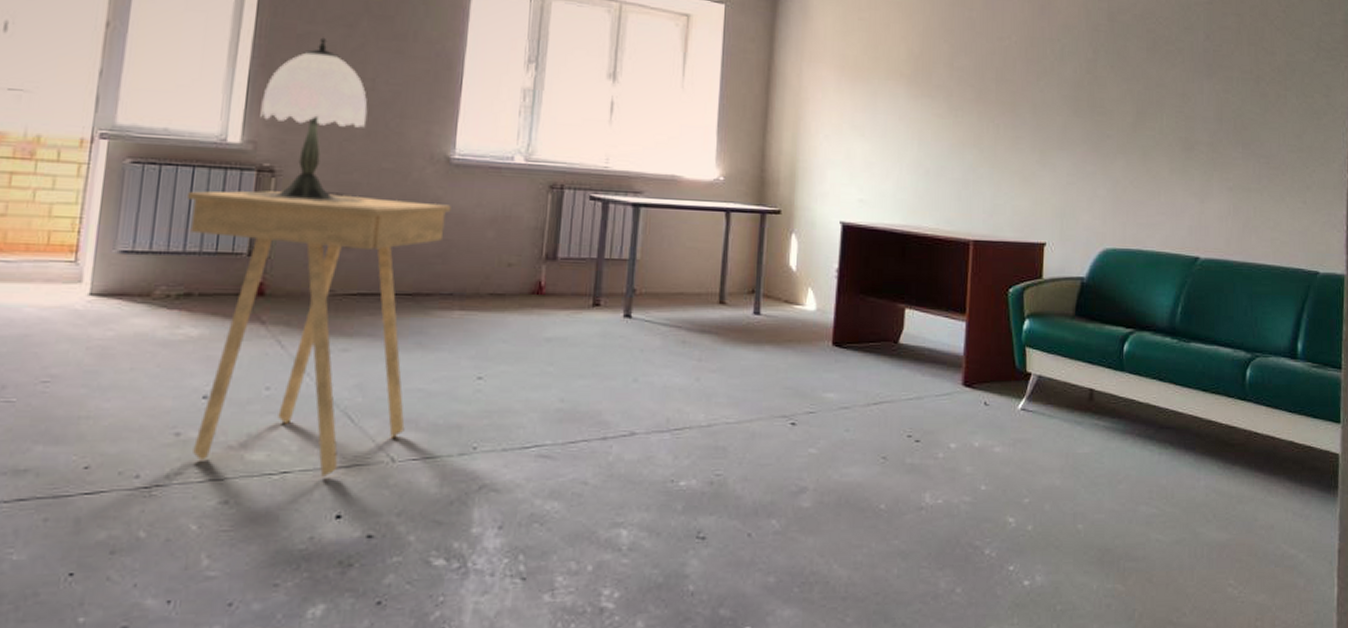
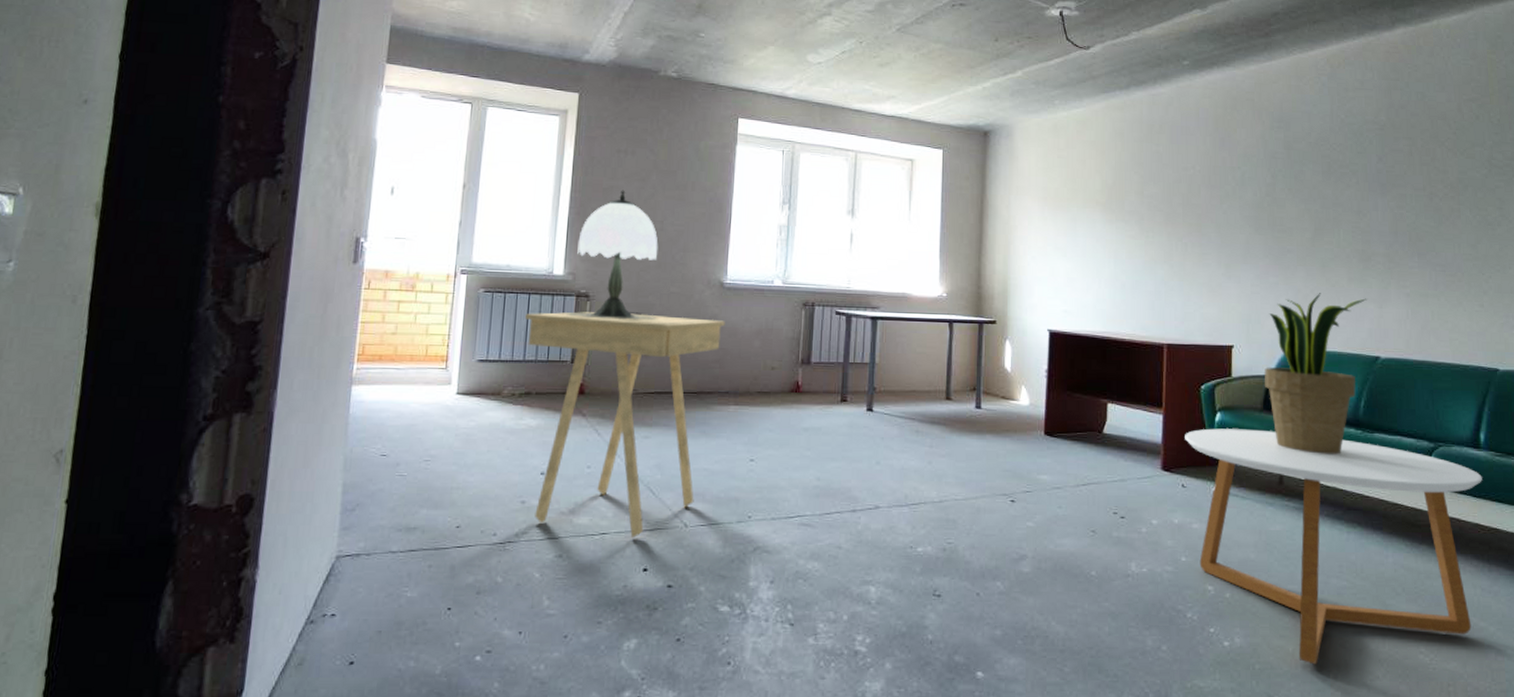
coffee table: none [989,337,1298,603] -> present [1185,428,1482,665]
potted plant: none [1077,185,1189,366] -> present [1263,293,1367,454]

